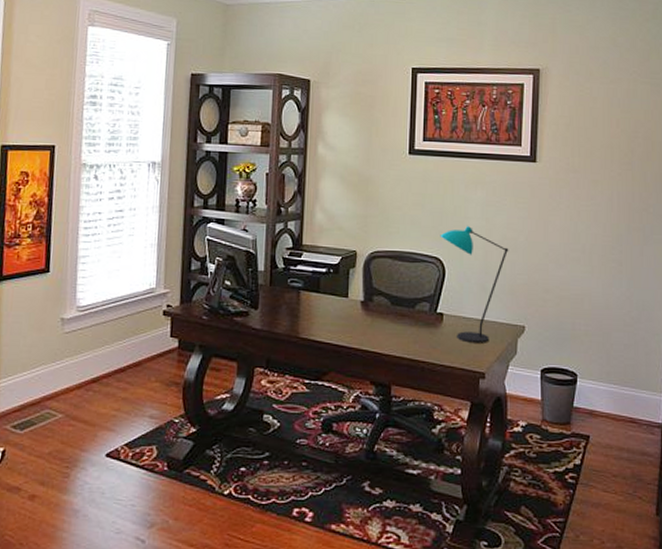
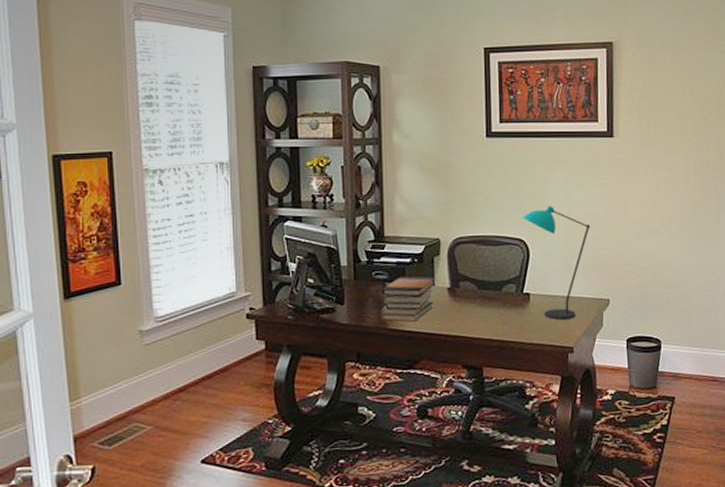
book stack: none [293,285,350,332] -> present [380,276,436,322]

